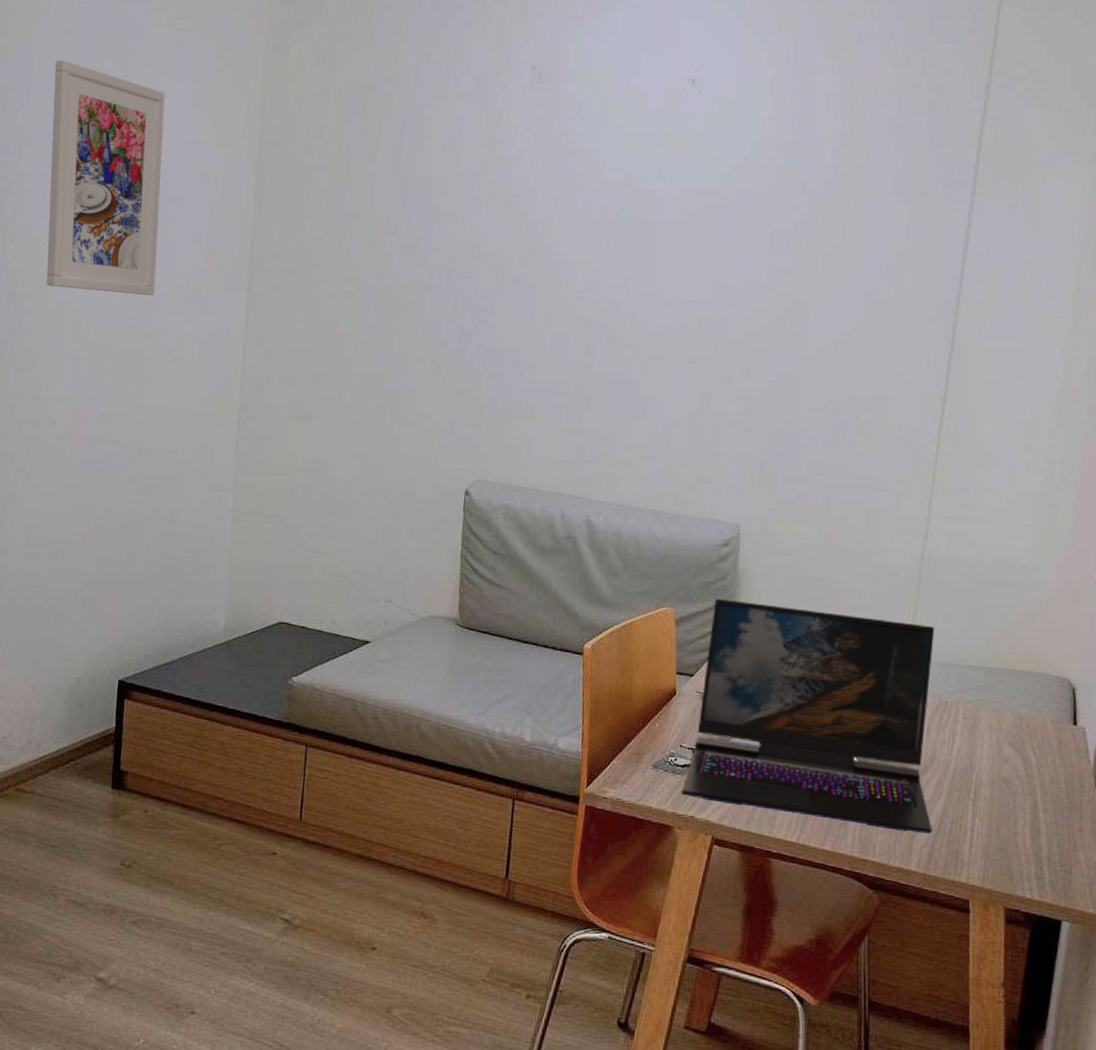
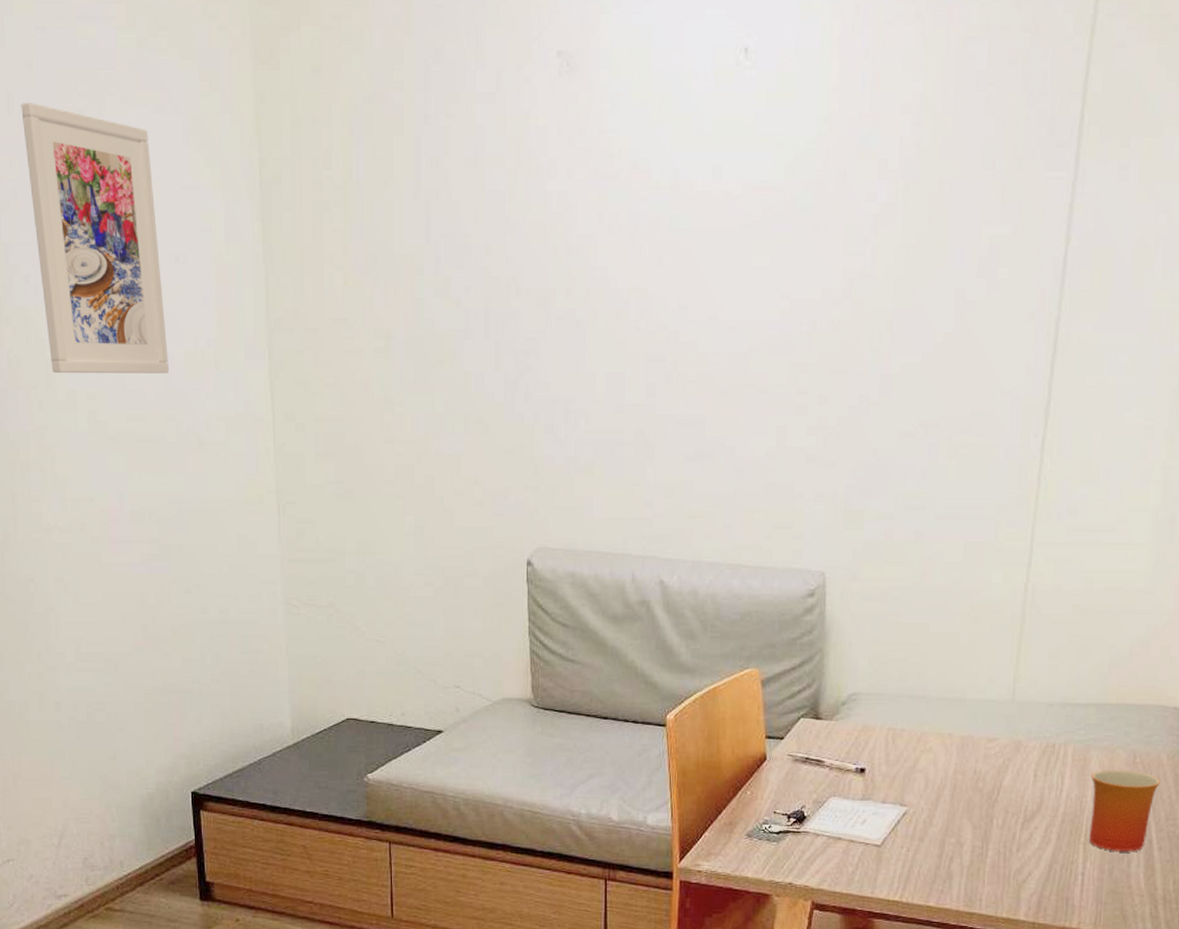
laptop: present [682,598,935,834] -> none [778,654,1041,881]
mug: none [978,730,1046,811] -> present [1089,769,1161,851]

